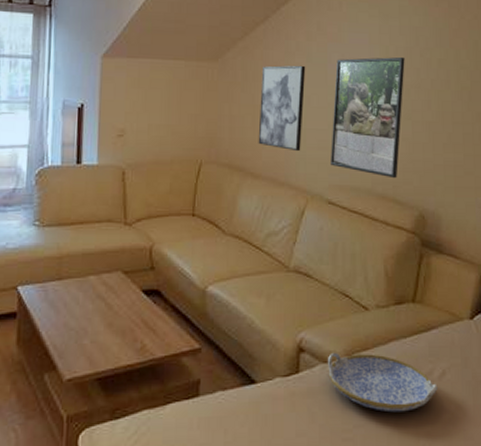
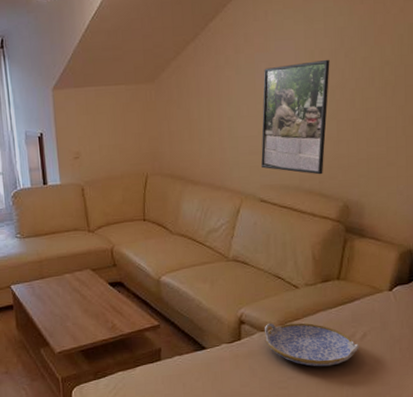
wall art: present [258,65,306,152] -> none [195,78,236,158]

